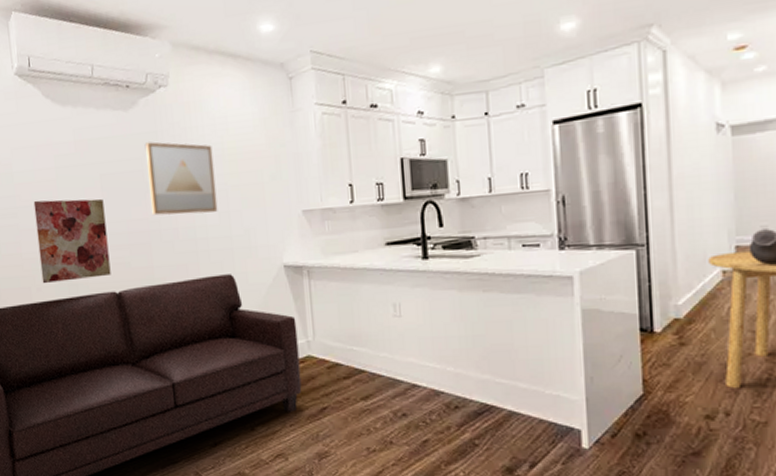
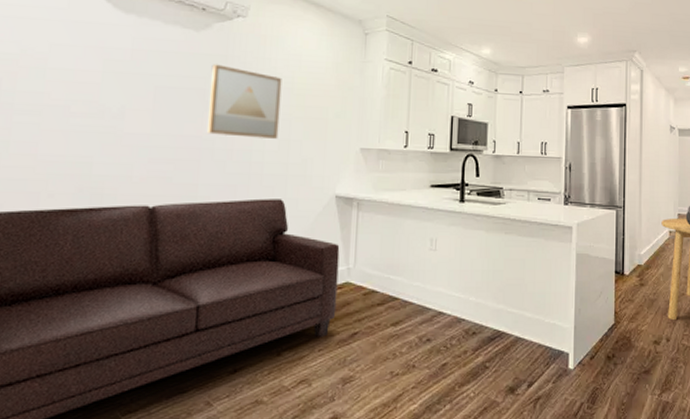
wall art: present [33,199,111,283] -> none [57,101,154,190]

